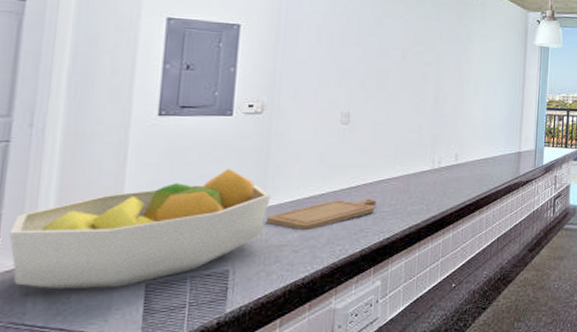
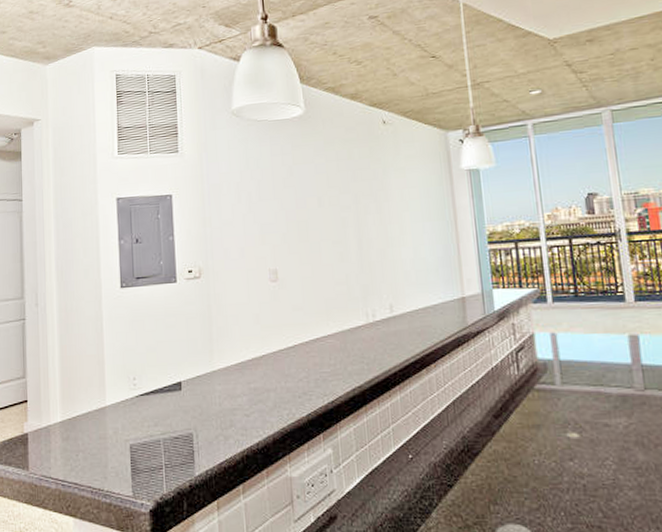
fruit bowl: present [9,169,271,290] -> none [33,334,218,448]
chopping board: present [266,199,377,230] -> none [217,358,316,393]

